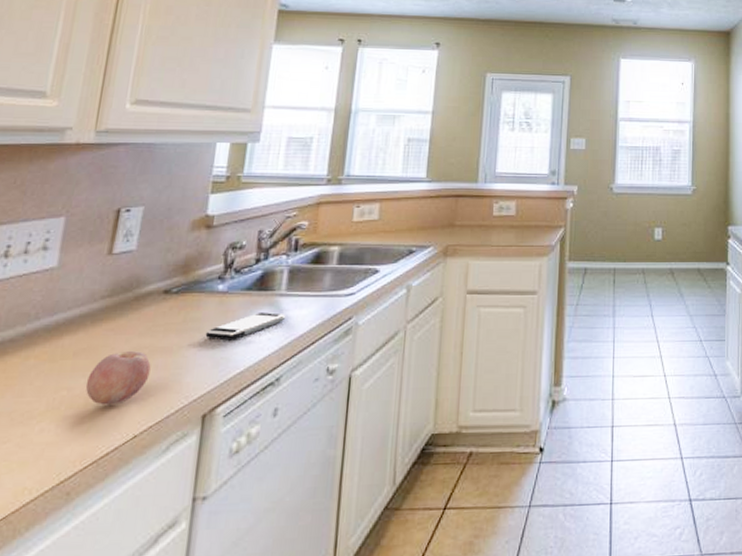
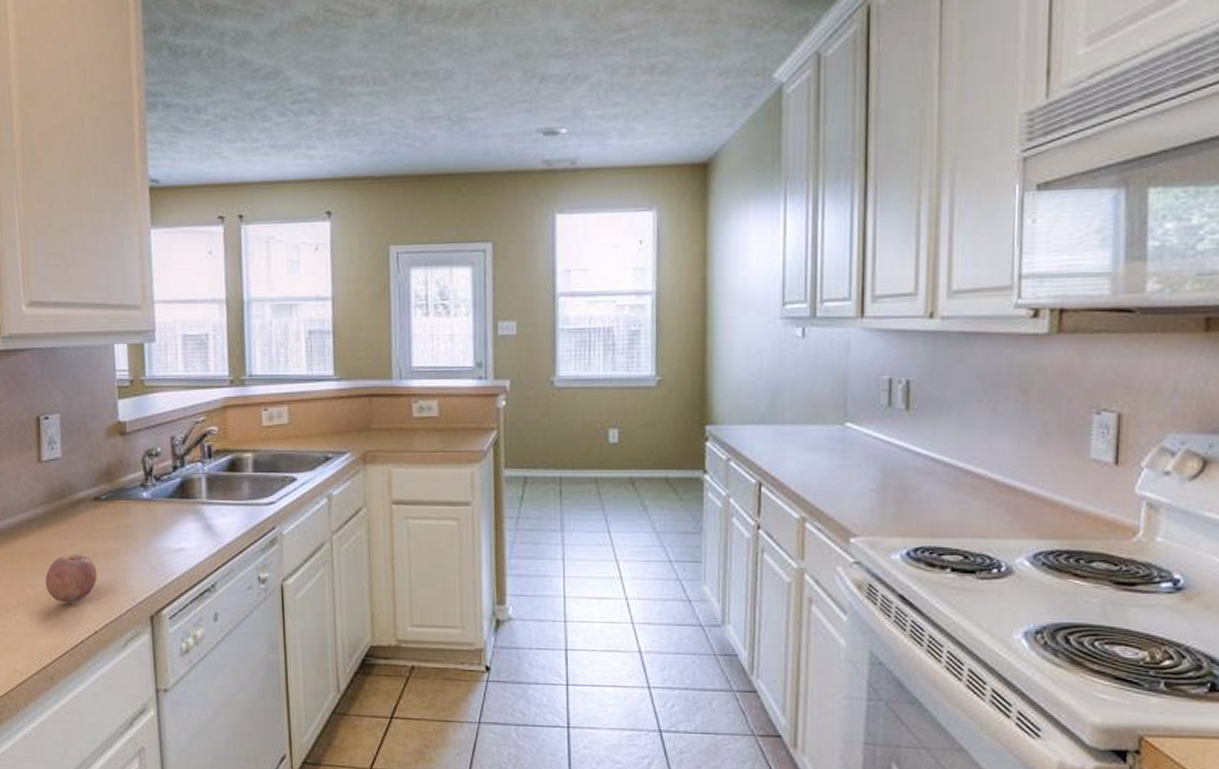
smartphone: present [205,312,286,341] -> none [139,520,211,547]

